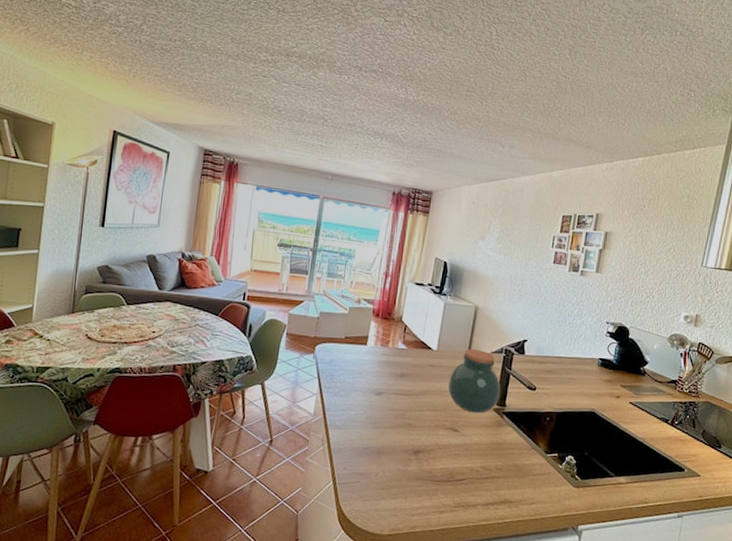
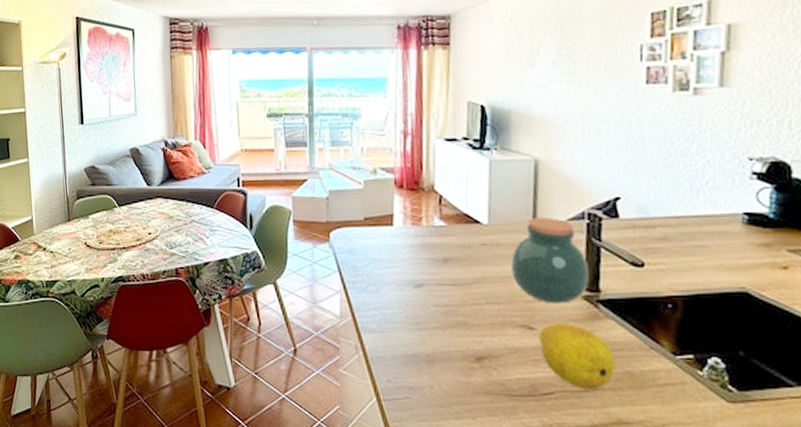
fruit: none [460,427,509,478] -> present [539,323,616,390]

